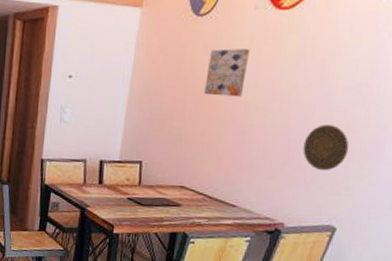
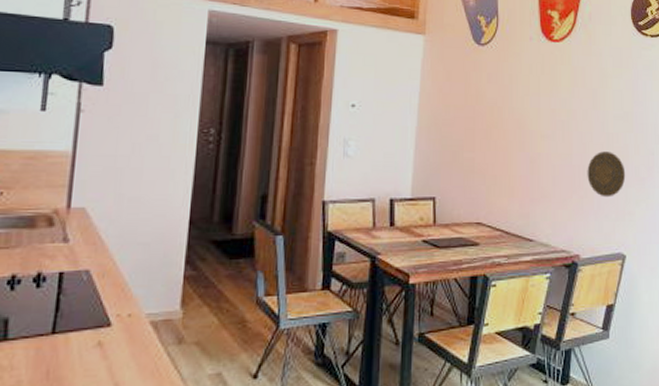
wall art: present [204,49,250,97] -> none [492,78,530,126]

